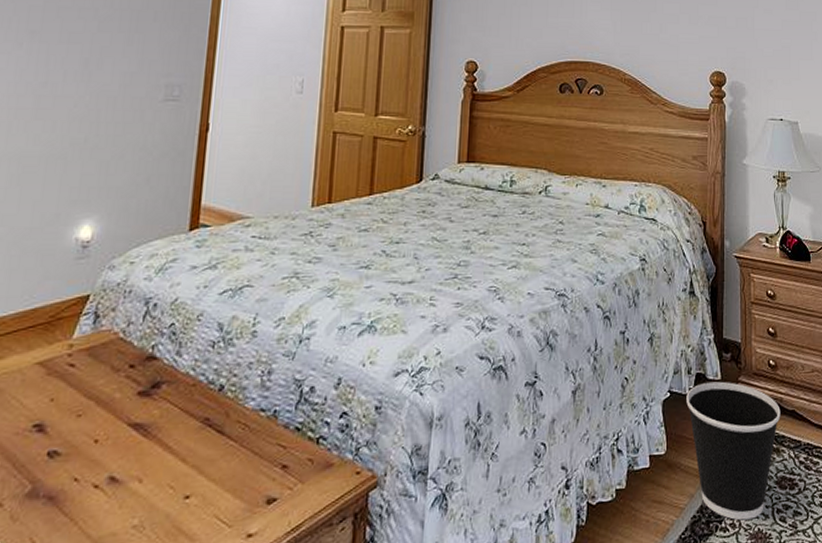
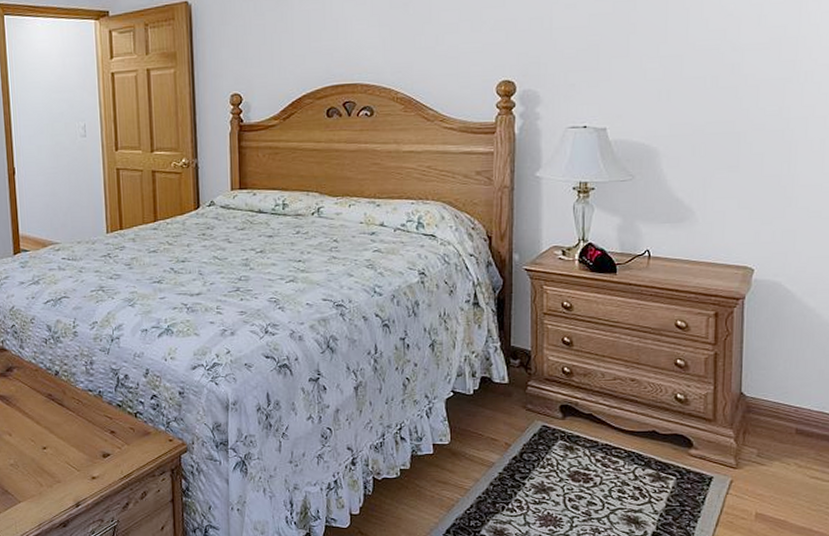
wastebasket: present [686,381,781,521] -> none [471,384,576,504]

